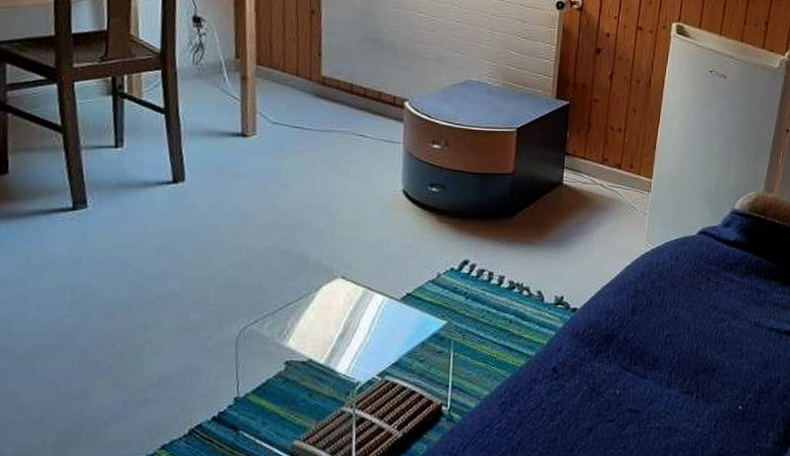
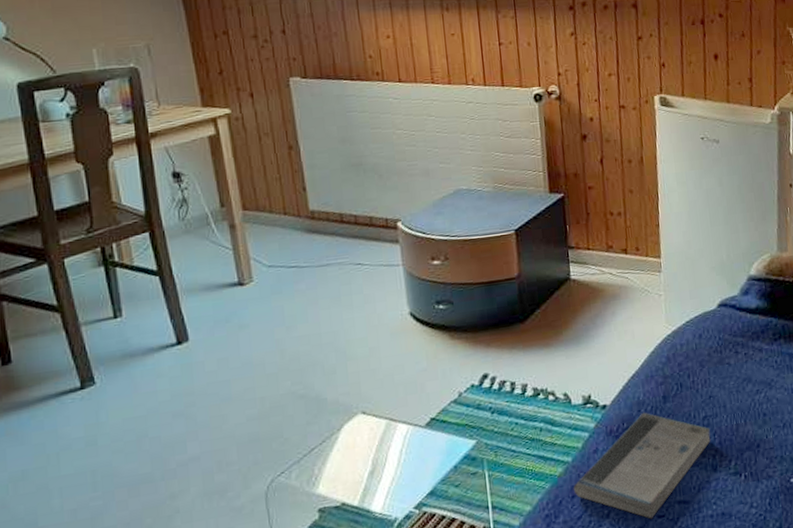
book: none [532,321,672,422] -> present [573,412,711,519]

